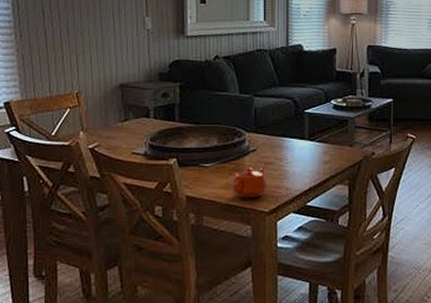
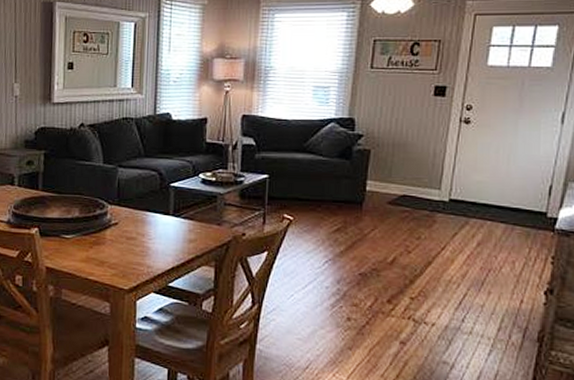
teapot: present [231,166,267,199] -> none [91,241,128,275]

